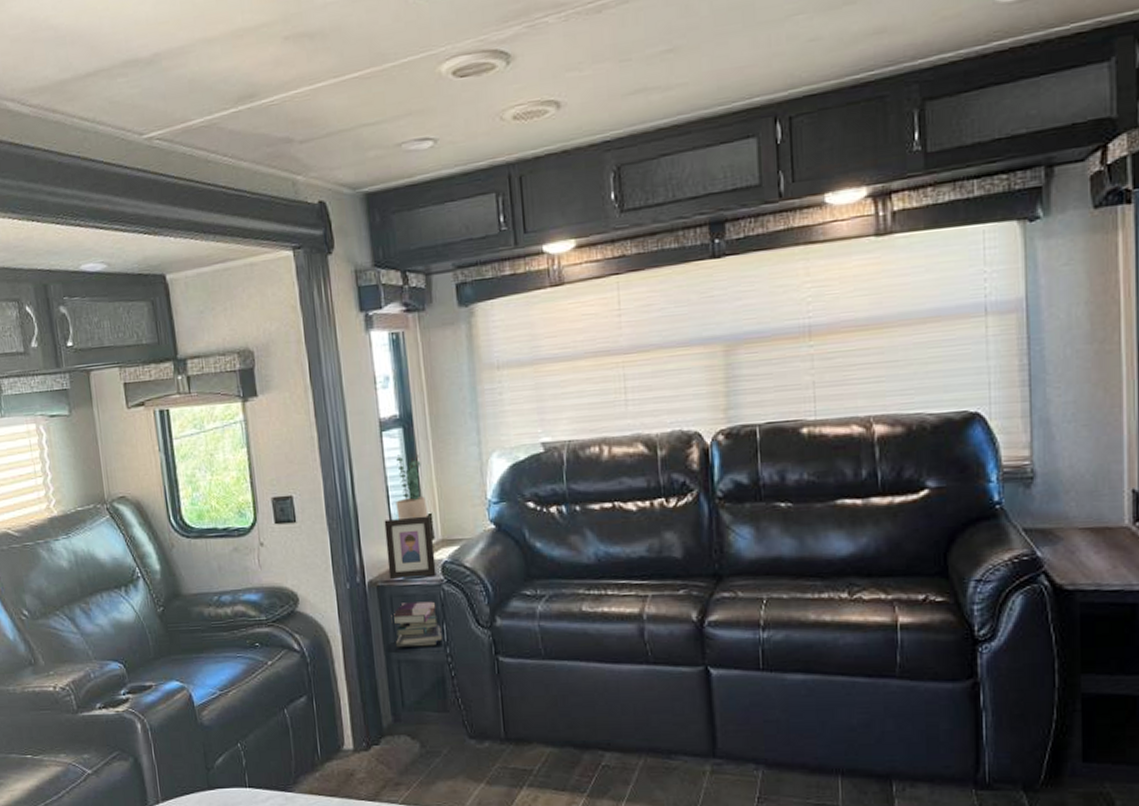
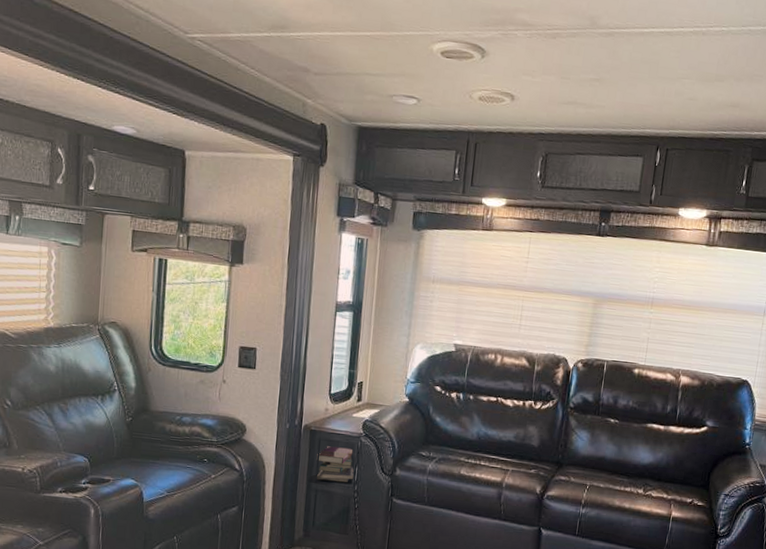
picture frame: present [384,515,437,580] -> none [321,380,362,430]
vase: present [396,454,435,561] -> none [336,332,362,418]

